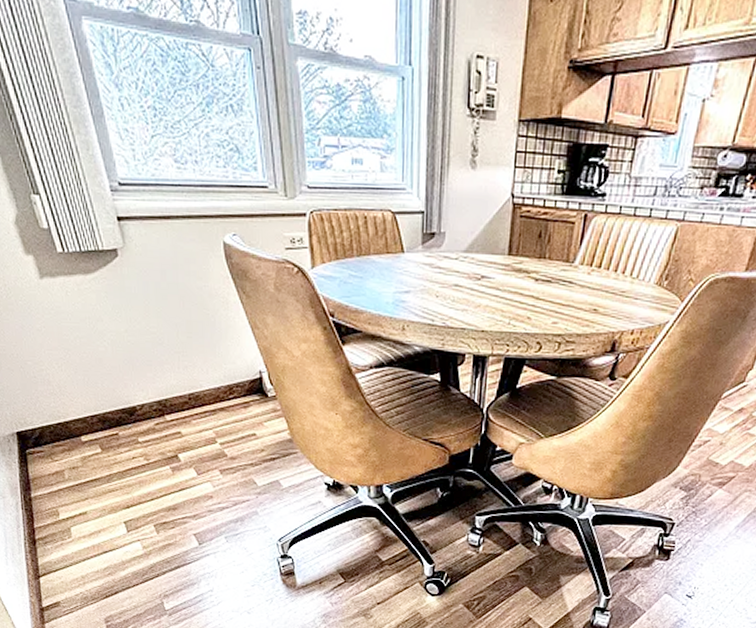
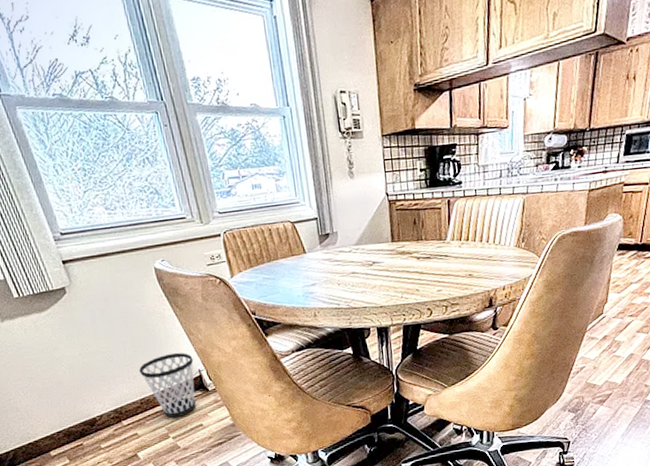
wastebasket: none [192,346,255,422] -> present [139,352,196,419]

